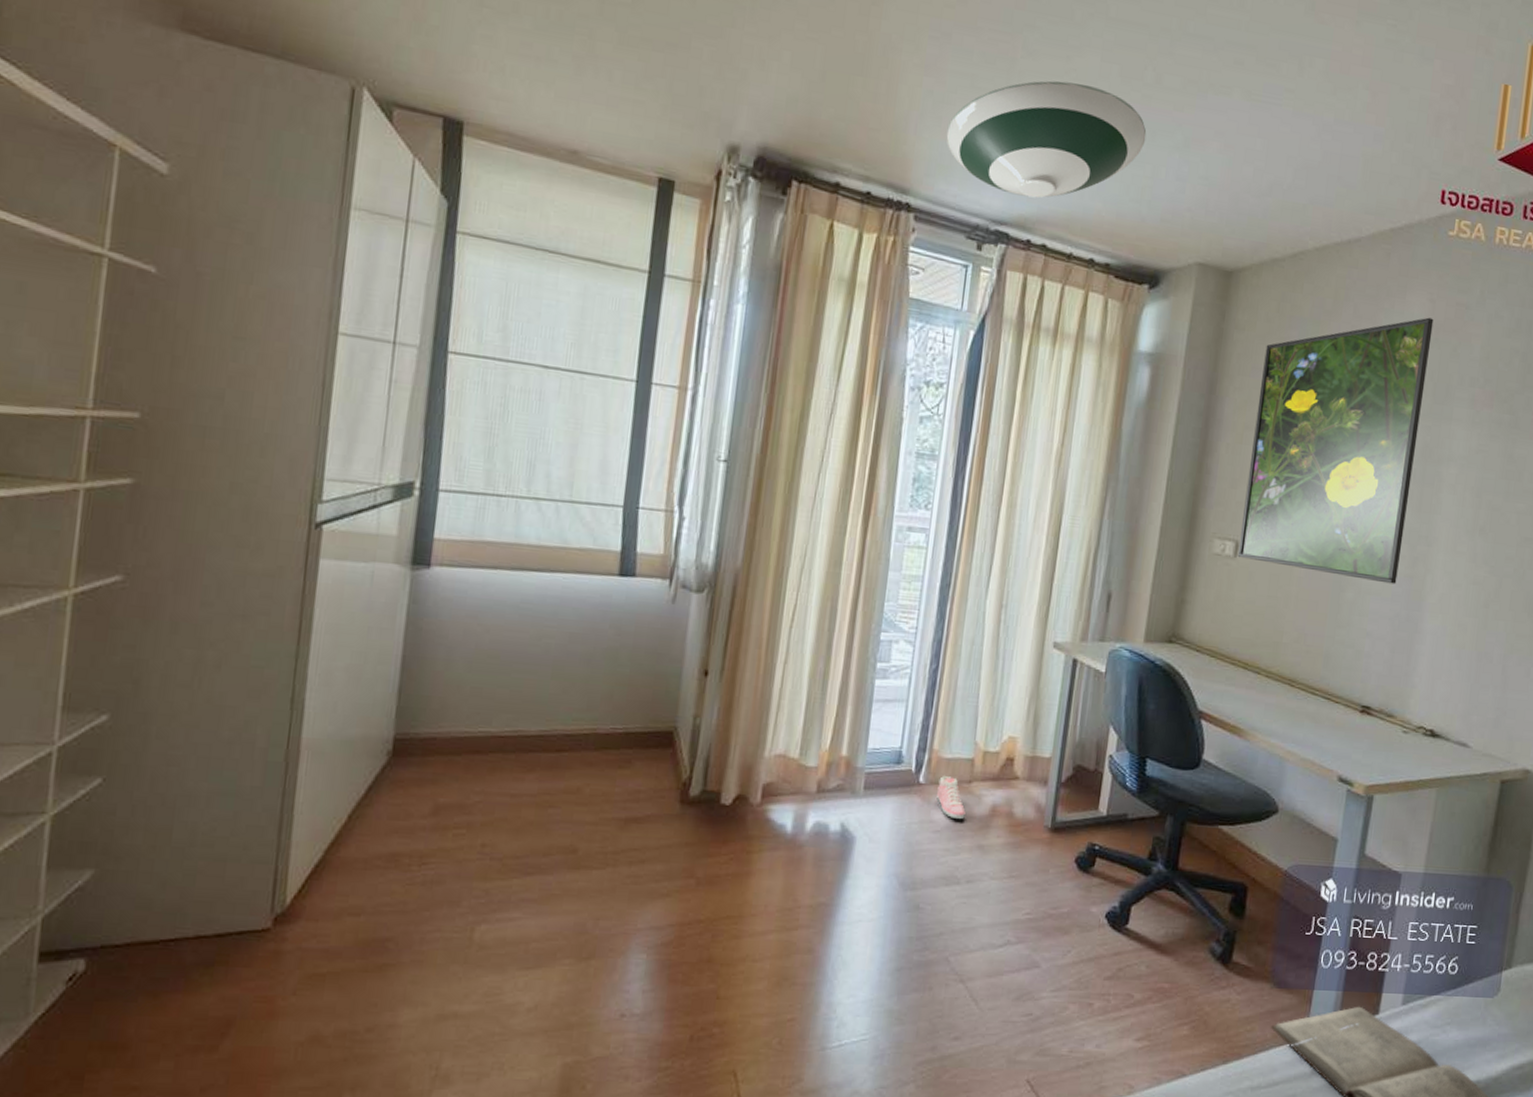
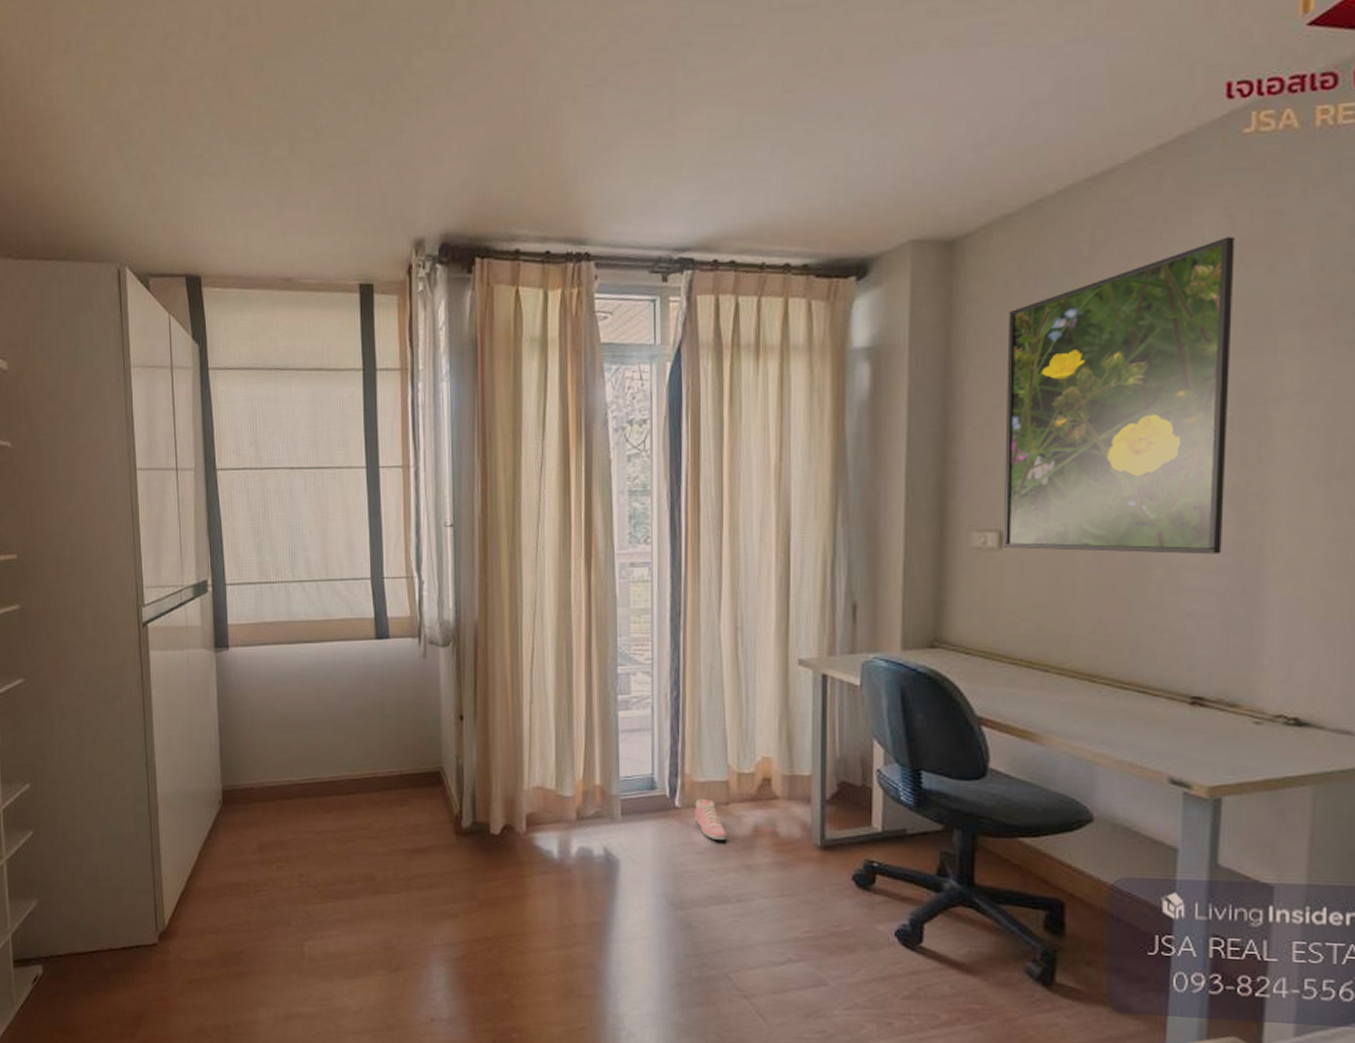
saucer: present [946,80,1147,198] -> none [616,85,832,219]

